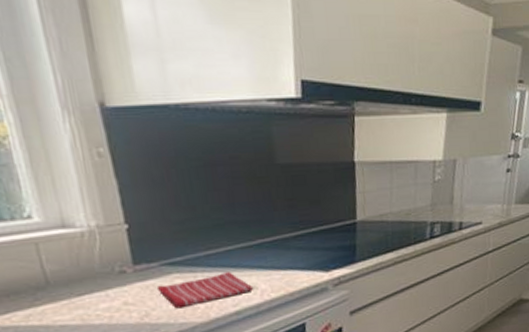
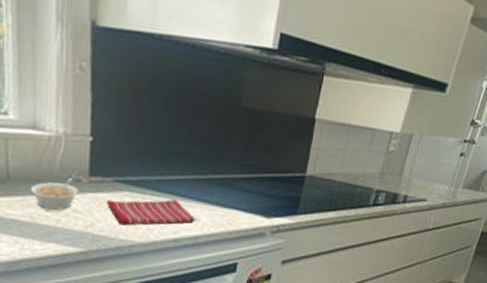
legume: none [73,271,127,308] -> present [30,178,79,210]

